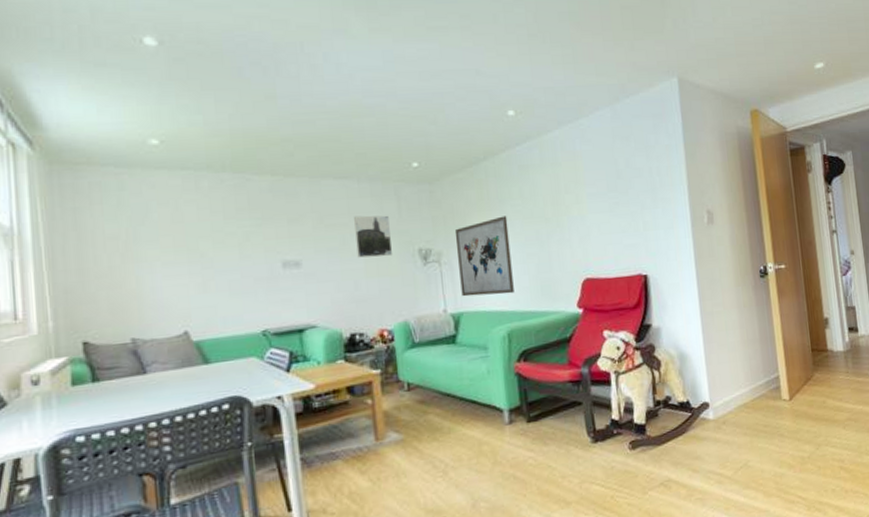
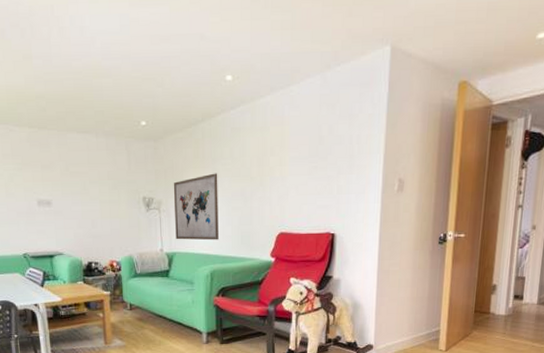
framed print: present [354,215,393,258] -> none [93,166,123,202]

